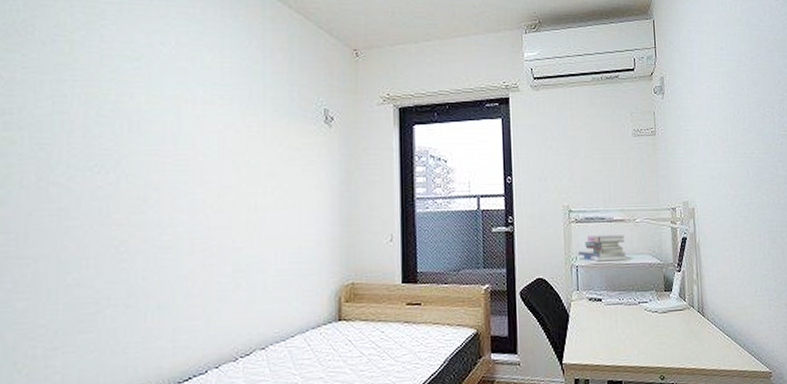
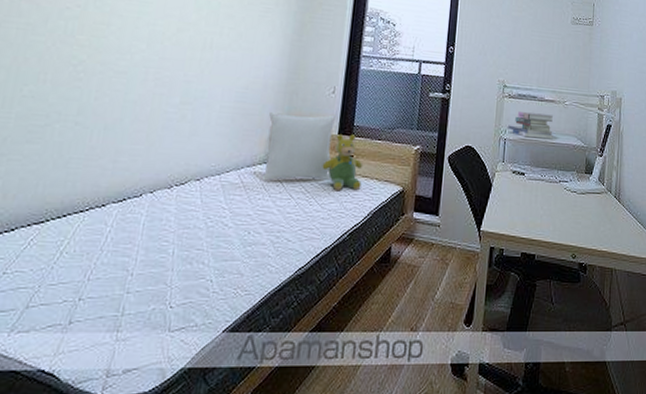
pillow: none [327,263,401,342] -> present [261,112,335,181]
teddy bear: none [390,281,433,342] -> present [322,133,364,192]

